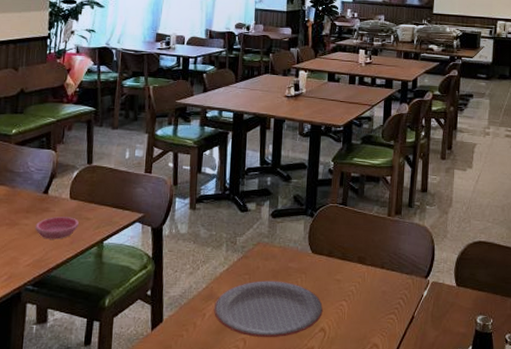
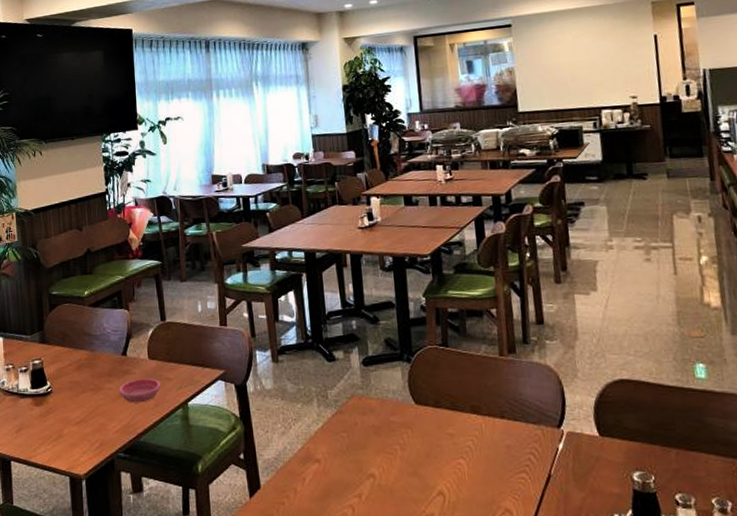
plate: present [214,281,323,338] -> none [313,438,438,504]

